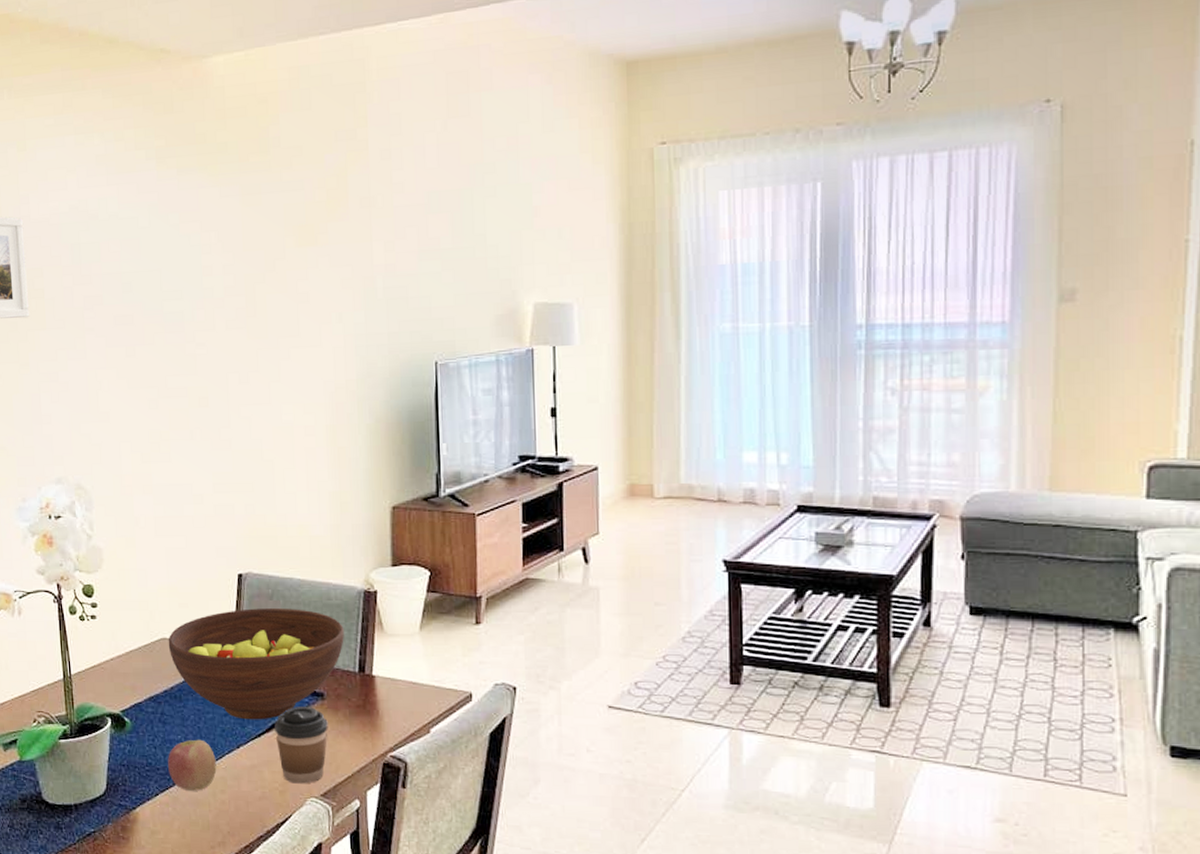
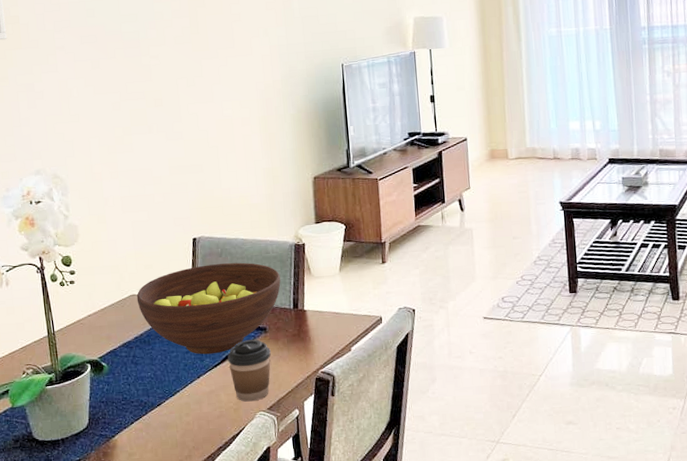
apple: present [168,739,217,791] -> none [140,374,182,417]

